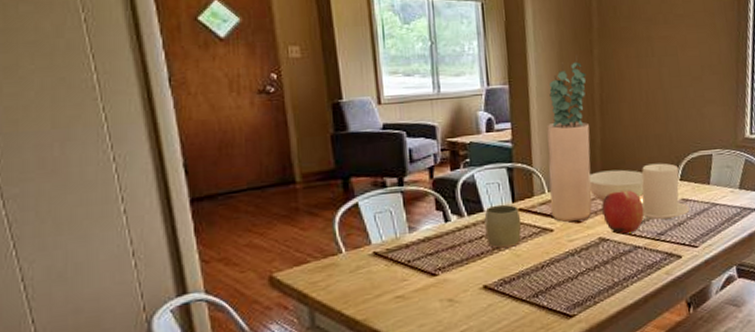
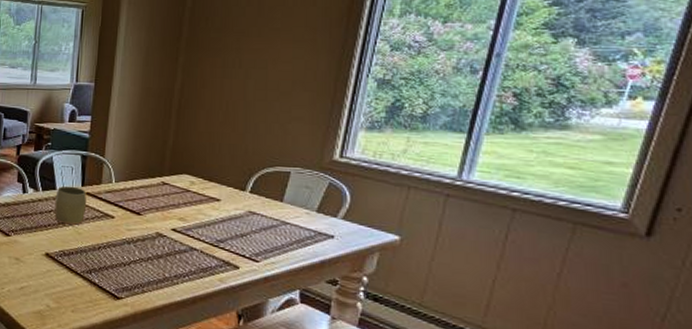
vase: present [547,55,592,223] -> none [115,61,168,214]
bowl: present [589,169,644,202] -> none [155,171,212,202]
fruit: present [602,190,645,234] -> none [164,192,206,235]
candle: present [641,163,690,220] -> none [204,171,256,229]

